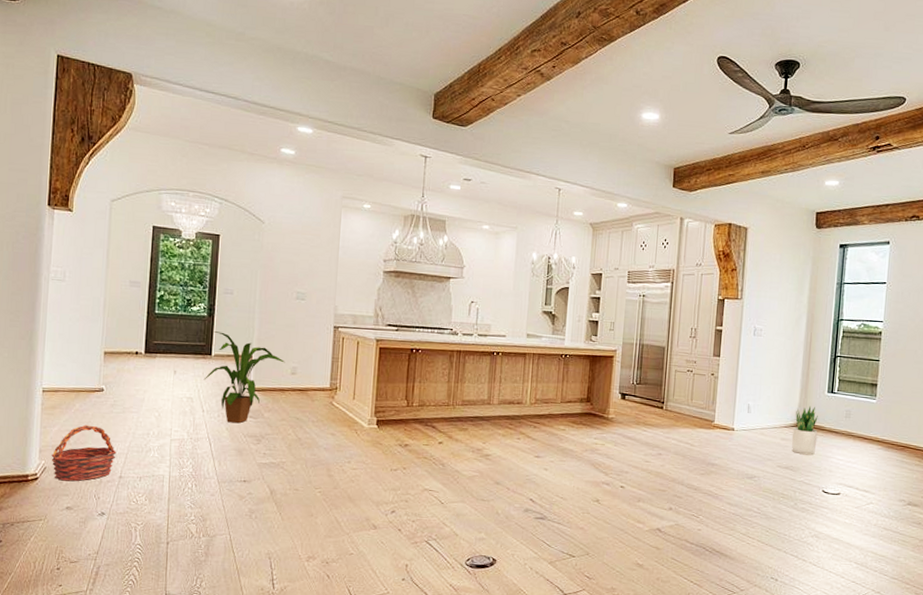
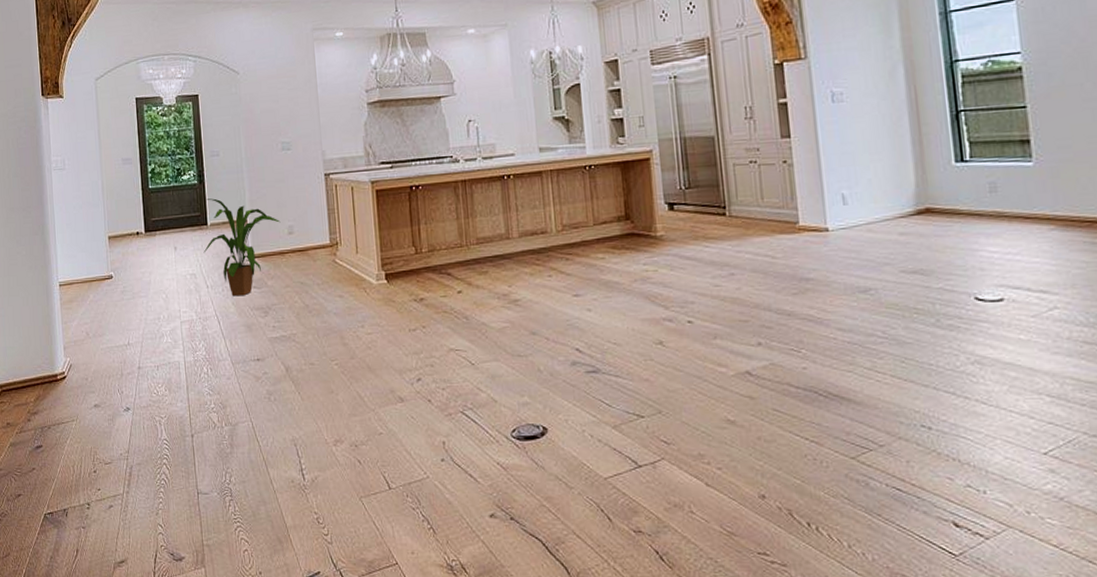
basket: present [51,424,117,482] -> none [74,315,133,377]
planter: present [791,406,818,455] -> none [912,183,954,252]

